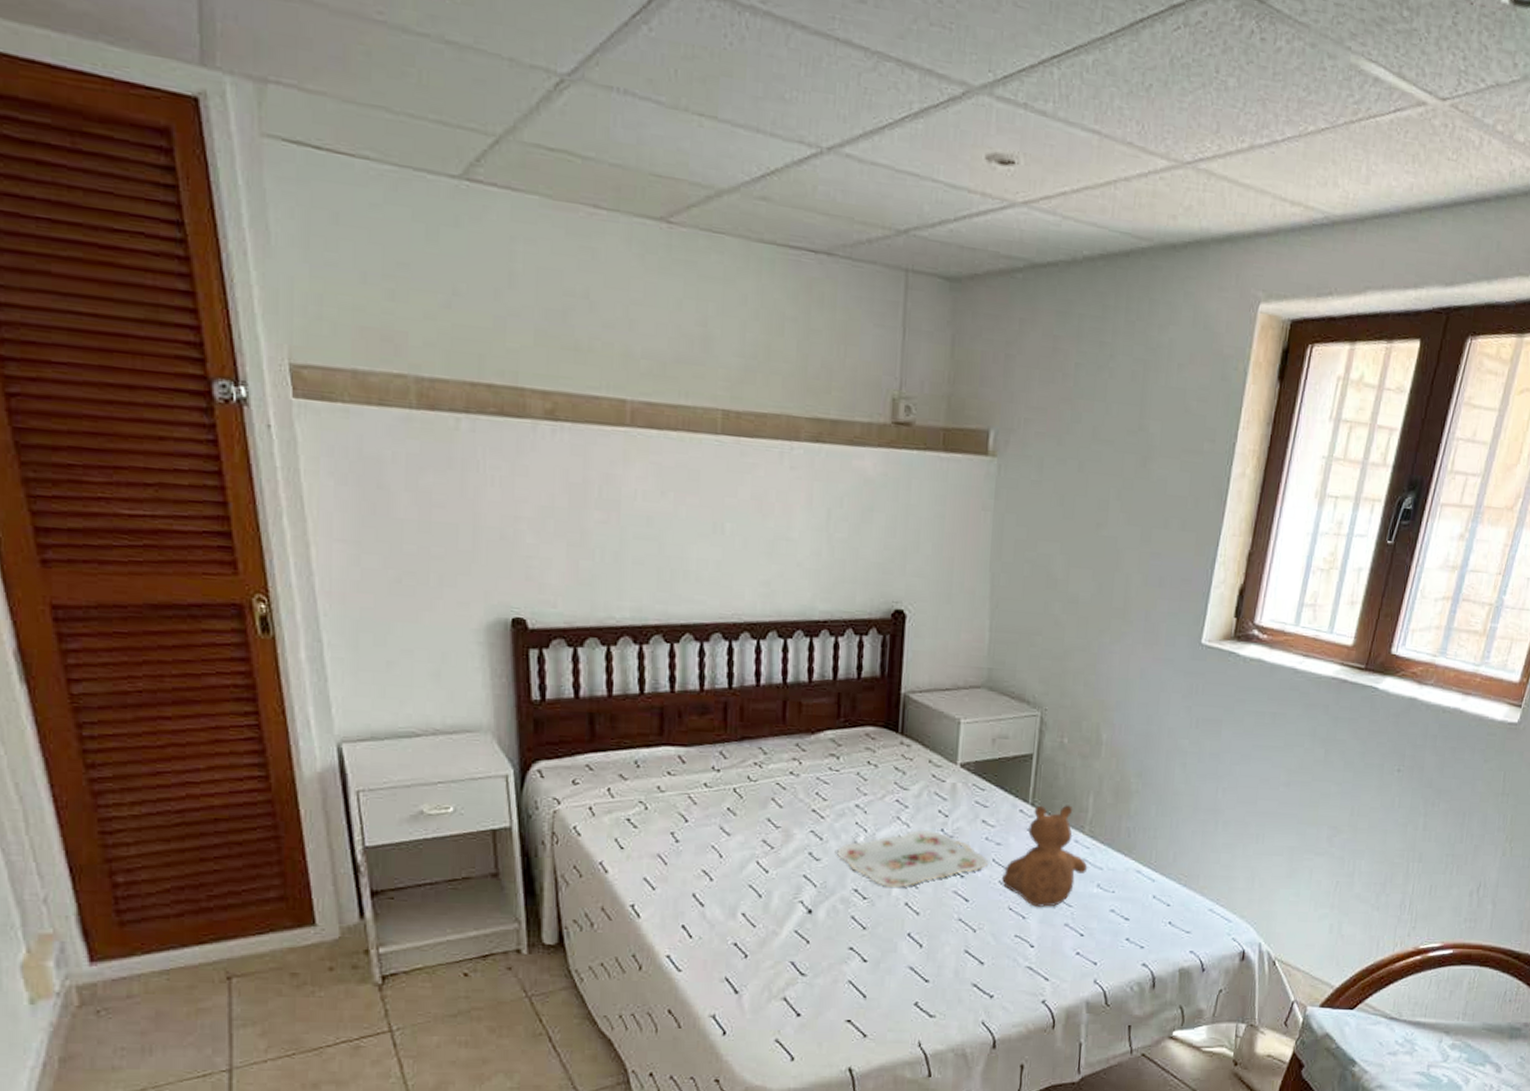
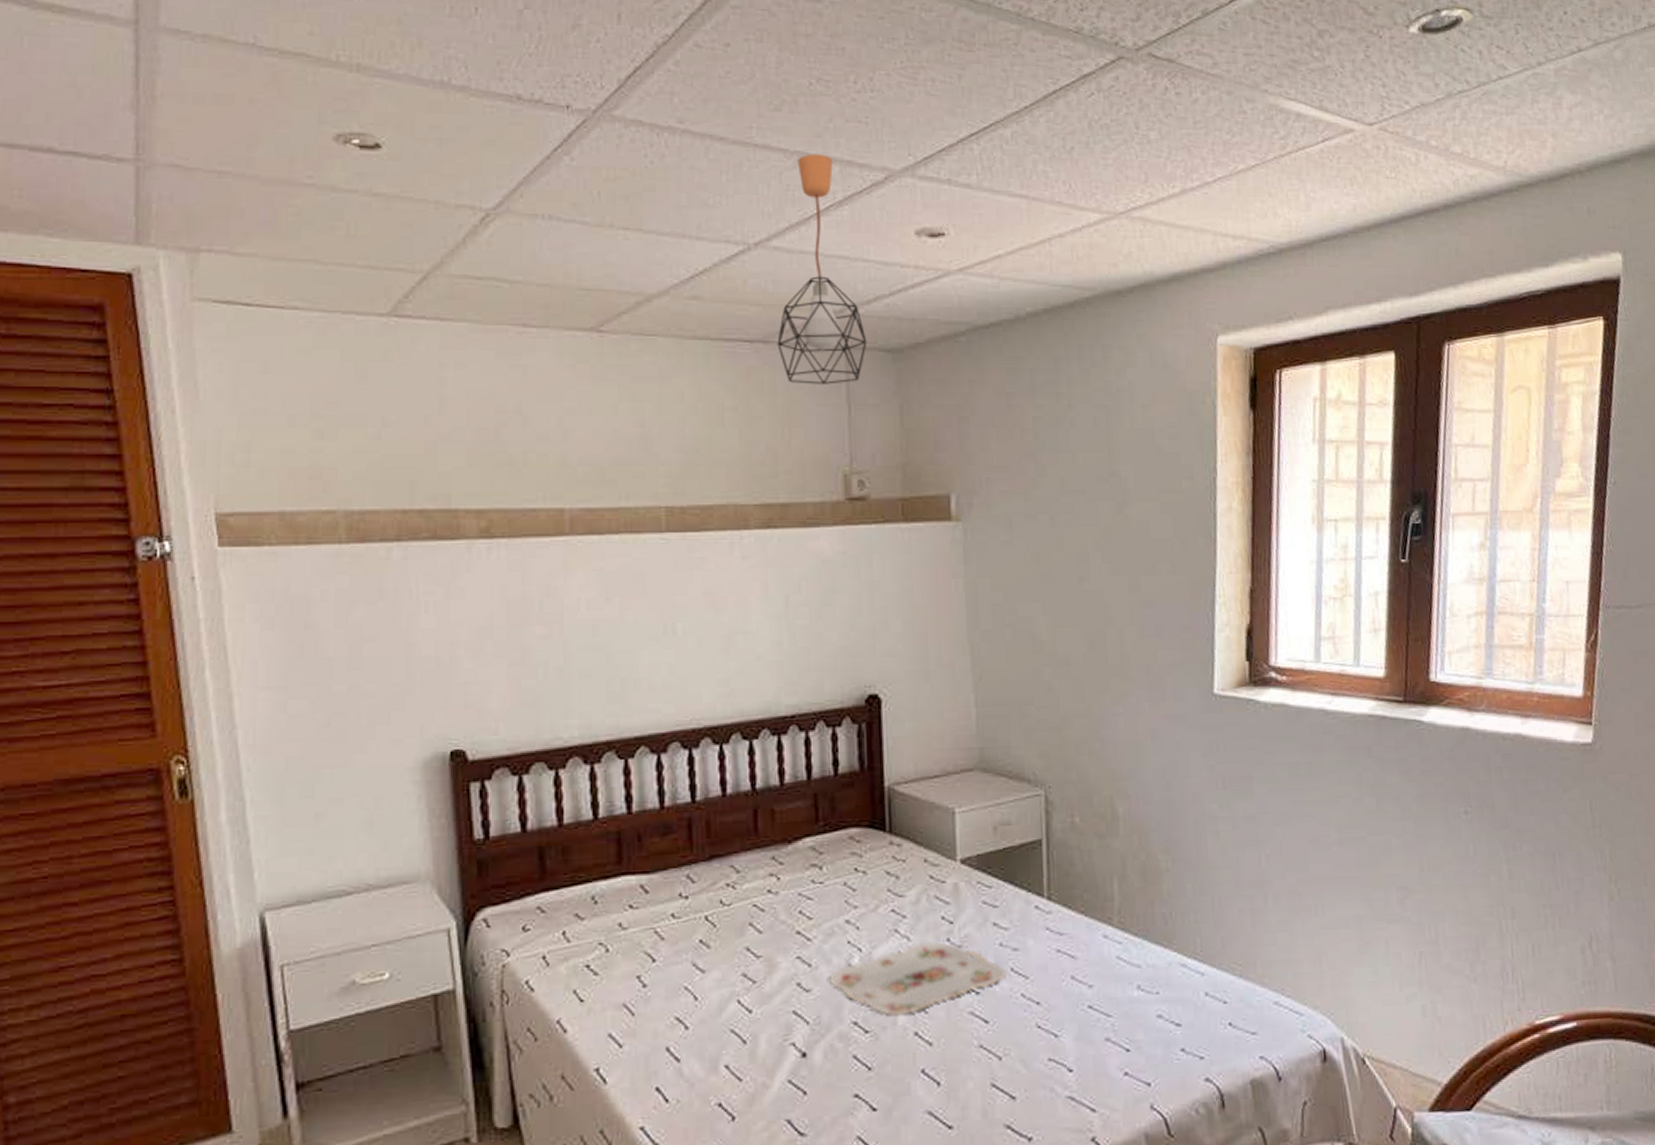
pendant light: none [841,56,928,307] -> present [777,154,867,385]
teddy bear: present [1002,805,1088,907] -> none [1024,894,1124,1021]

